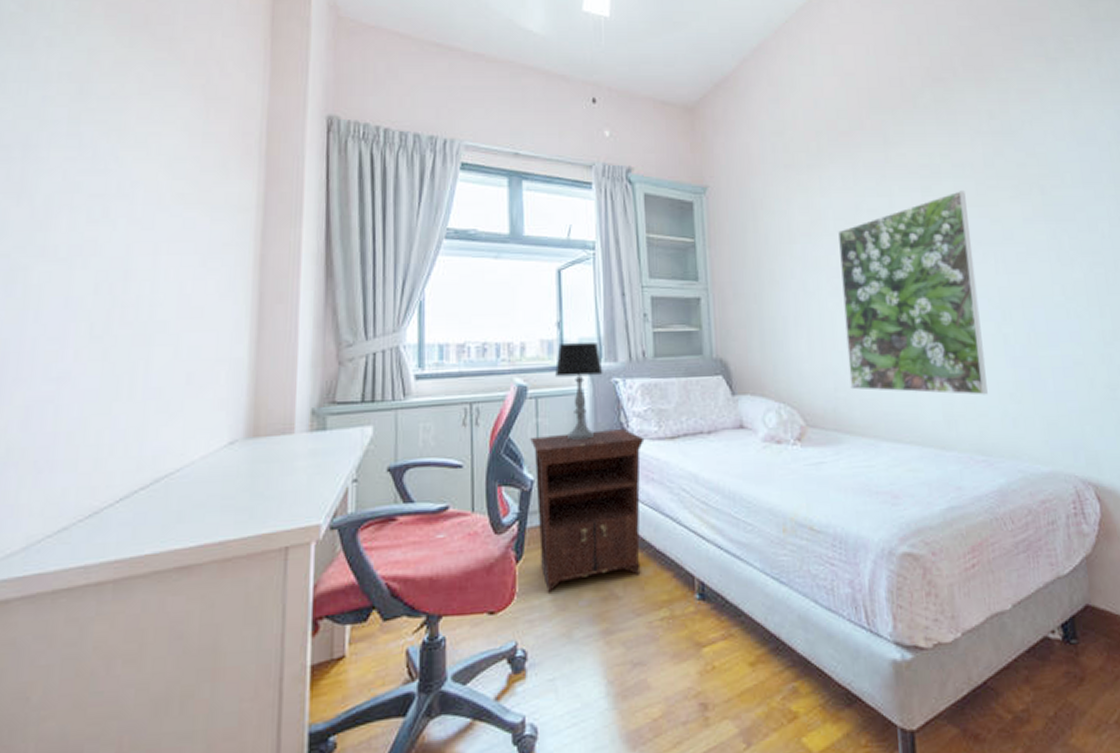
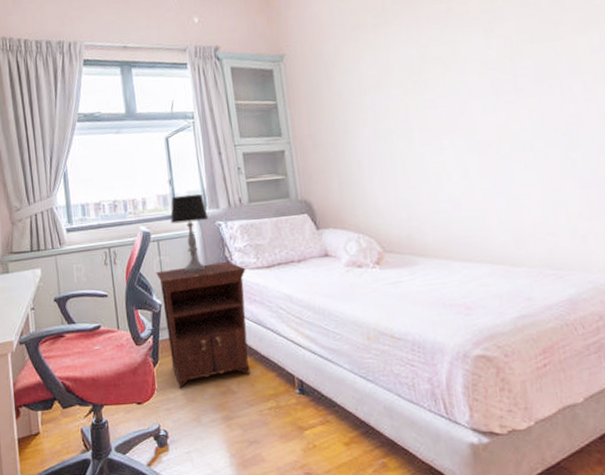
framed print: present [837,191,988,395] -> none [404,29,556,219]

